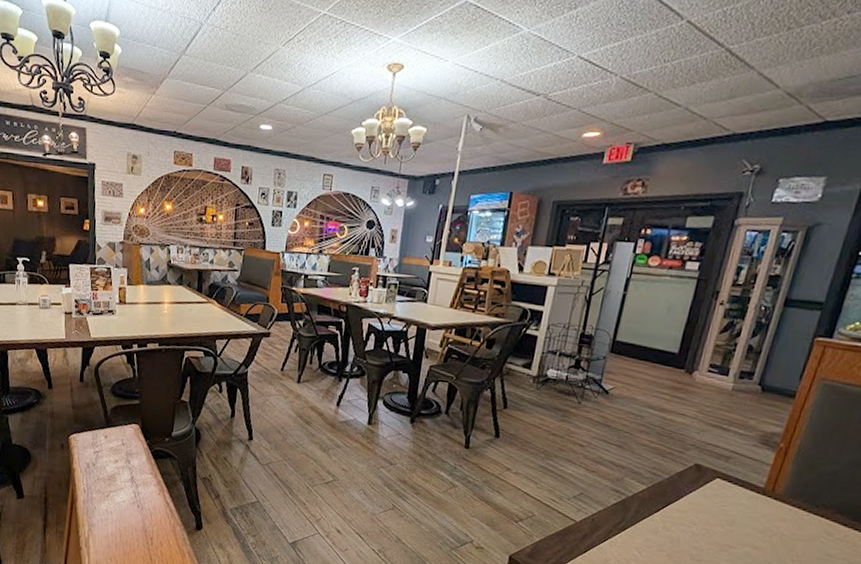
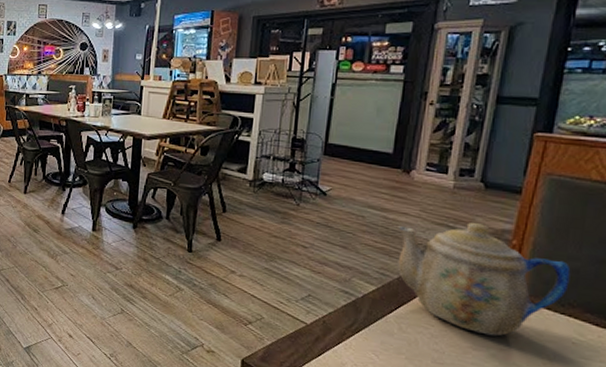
teapot: none [669,425,829,535] -> present [397,223,571,336]

